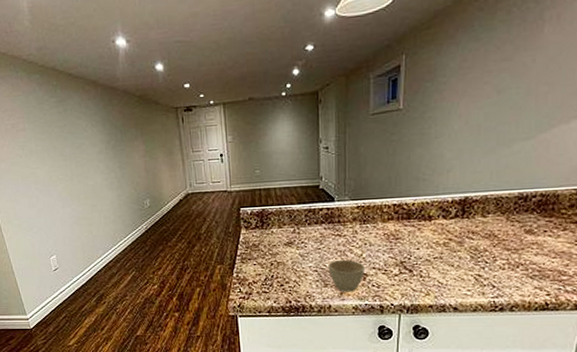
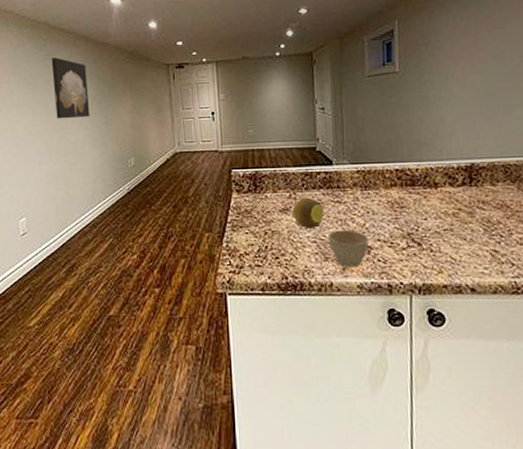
wall art: none [63,103,105,165] -> present [51,57,90,119]
fruit: none [296,231,325,259] -> present [292,197,324,228]

